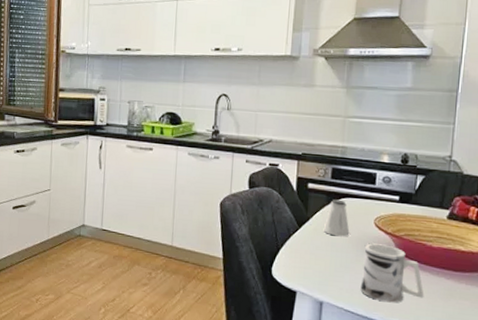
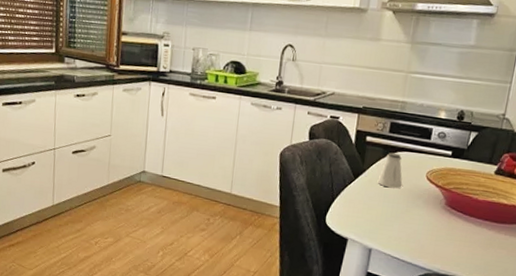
mug: present [360,243,424,303] -> none [407,195,466,251]

